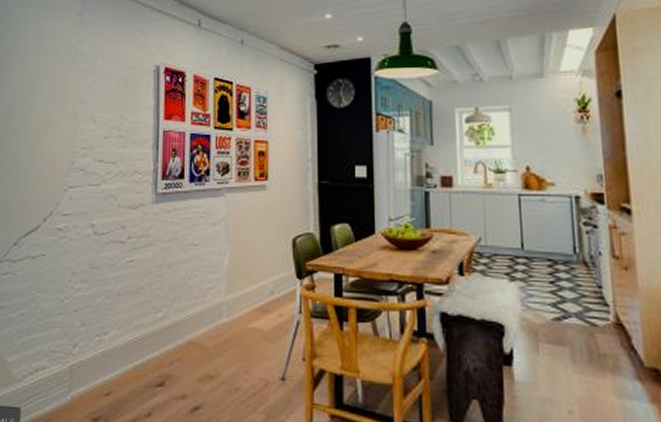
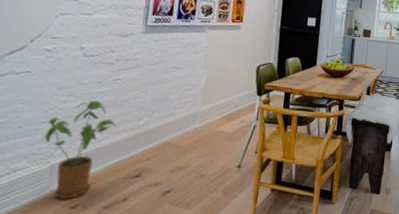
house plant: none [62,288,135,409] -> present [44,100,118,199]

